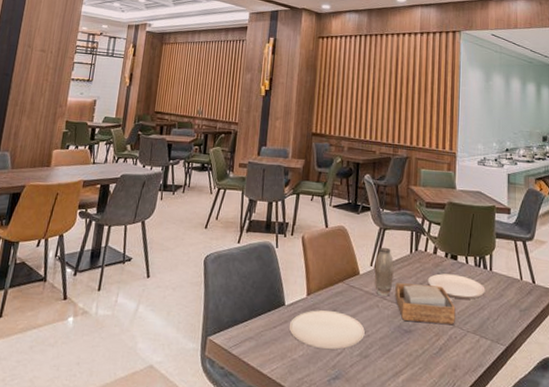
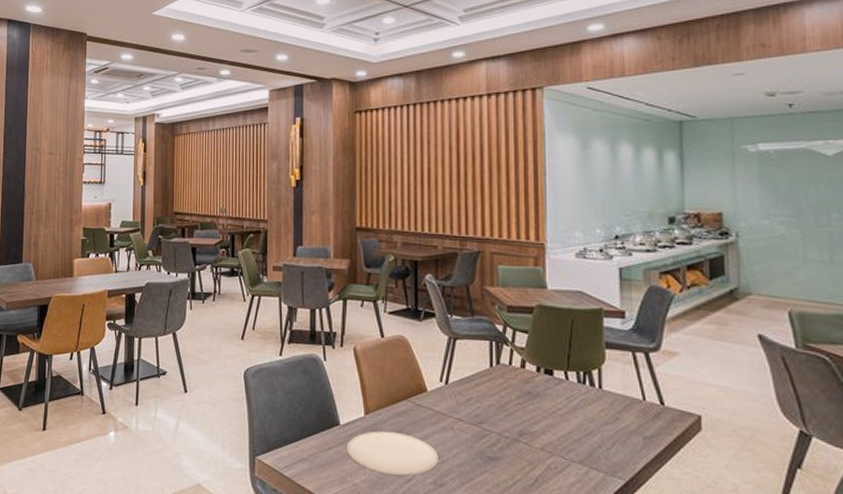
vase: present [374,247,394,296] -> none [445,359,470,417]
napkin holder: present [395,283,456,325] -> none [473,402,554,453]
plate: present [427,273,485,300] -> none [514,391,594,423]

